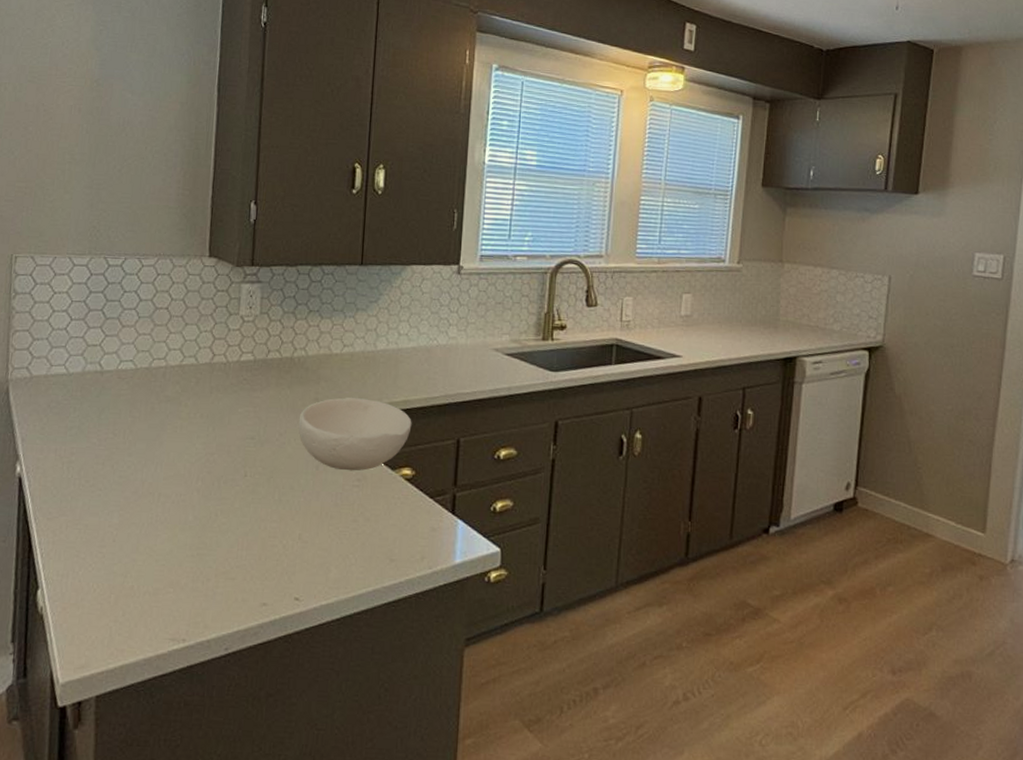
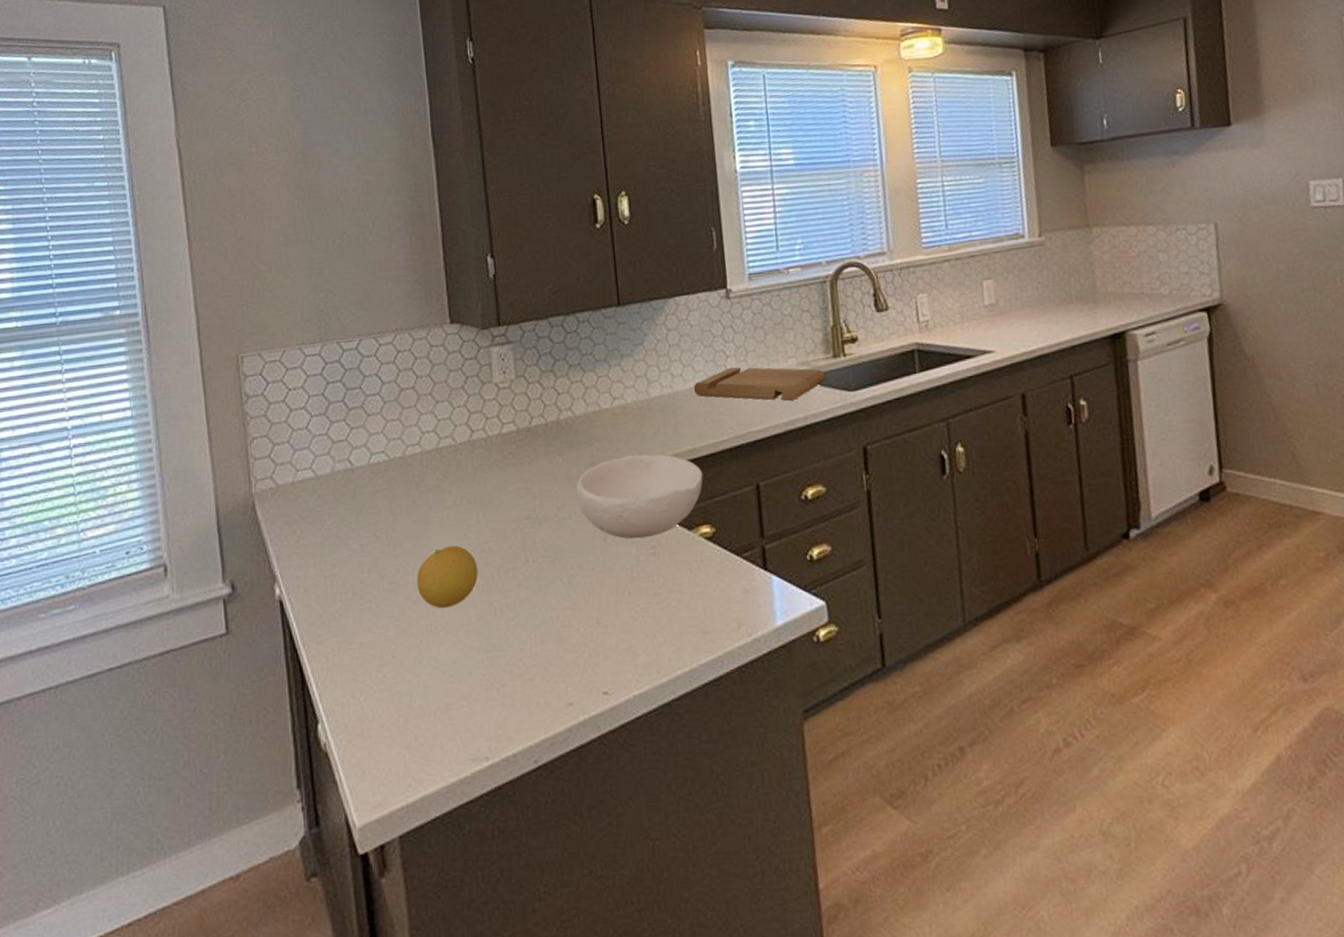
fruit: none [144,451,201,506] -> present [416,545,478,609]
cutting board: none [415,334,533,371] -> present [693,366,826,401]

